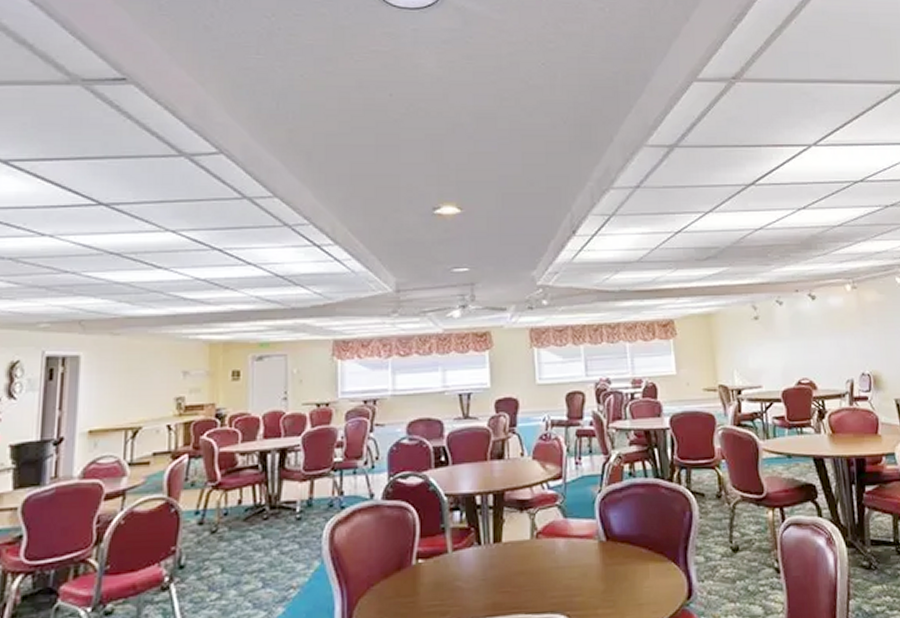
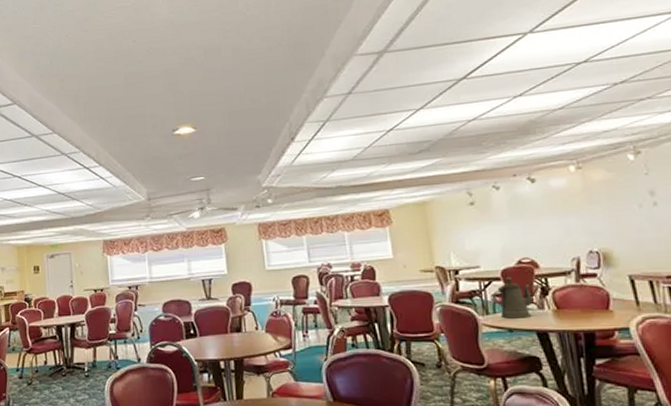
coffee pot: none [772,398,810,444] -> present [492,276,532,319]

